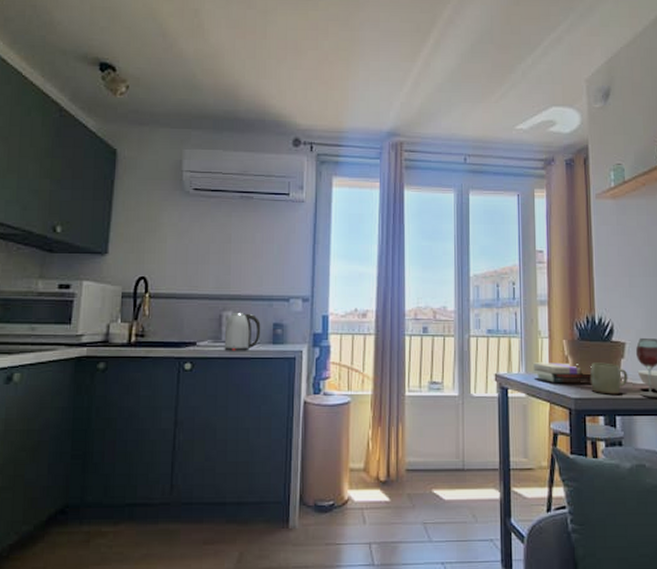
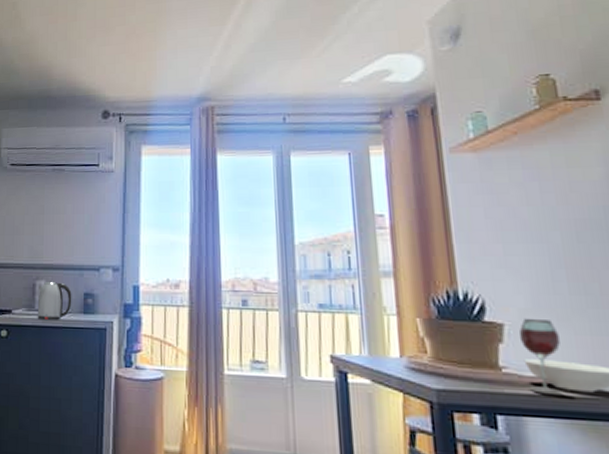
books: present [532,362,592,384] -> none [376,344,460,373]
mug: present [590,362,628,394] -> none [456,347,511,388]

